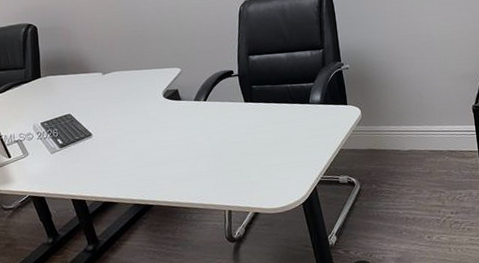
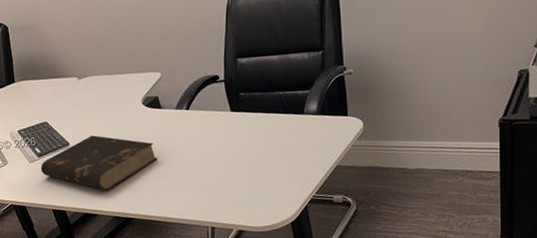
book: none [62,126,177,178] -> present [40,135,157,190]

